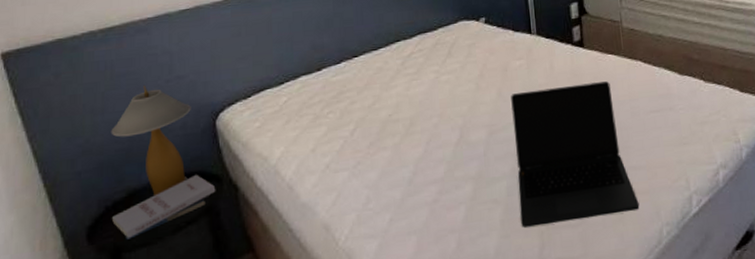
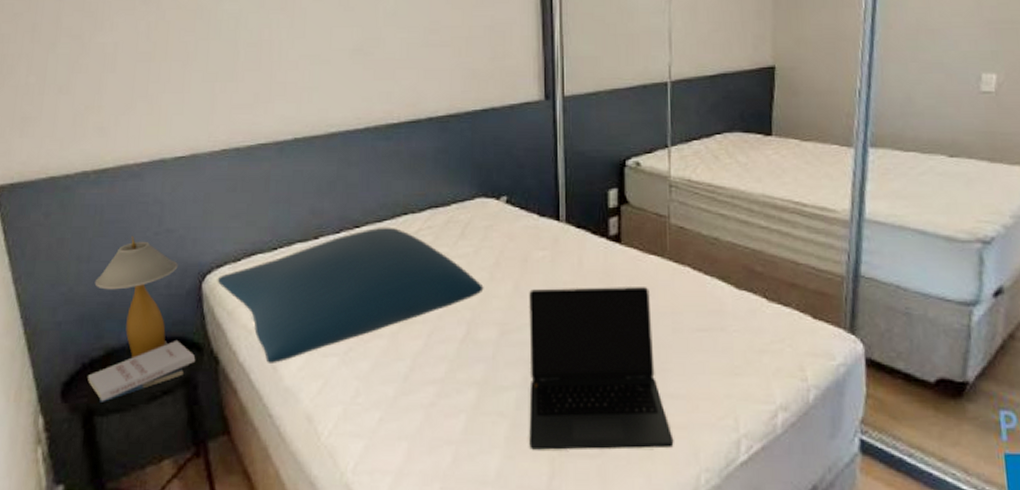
pillow: none [230,53,472,185] -> present [217,227,484,363]

